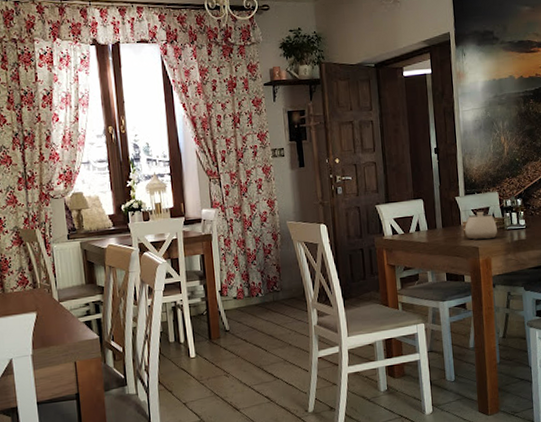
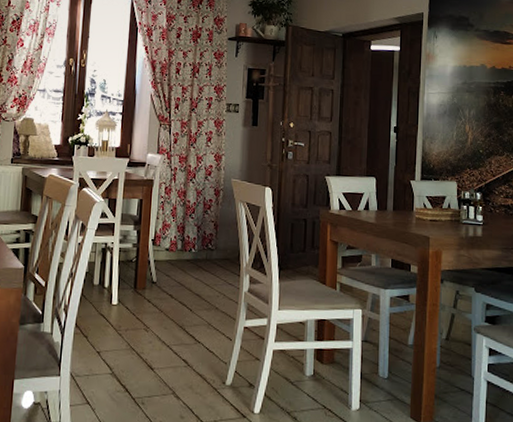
sugar bowl: present [465,211,497,240] -> none [417,199,452,231]

